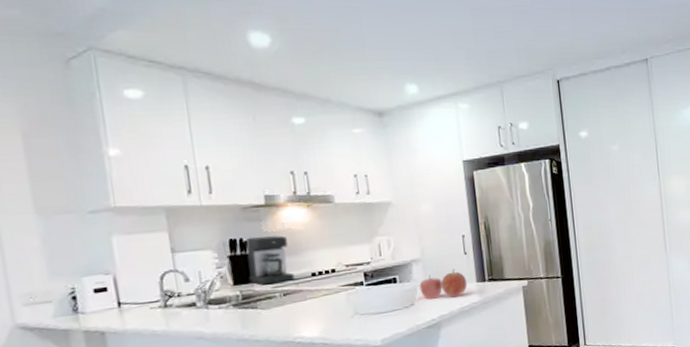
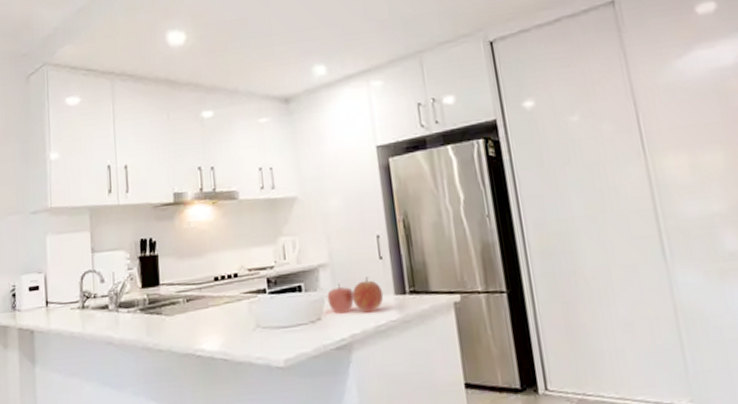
coffee maker: present [246,235,295,285] -> none [155,235,198,289]

